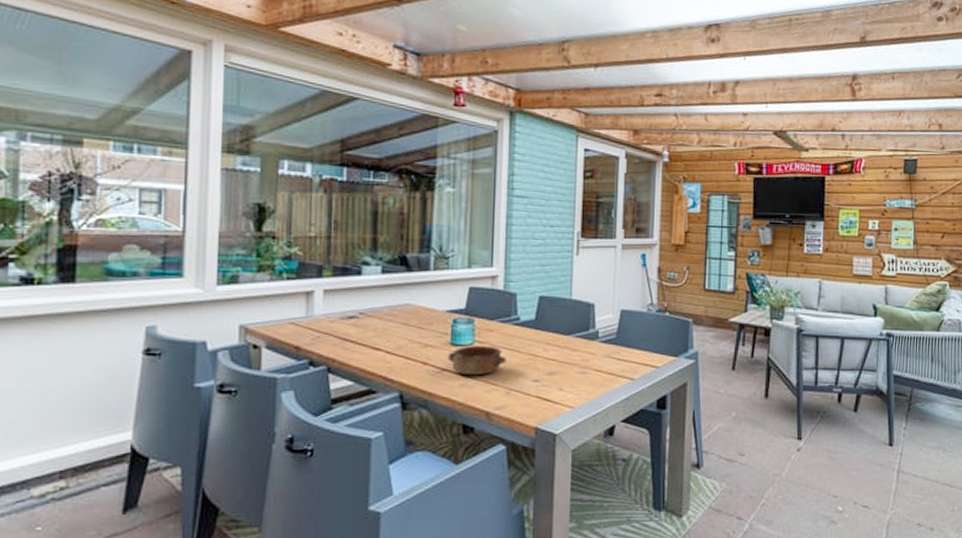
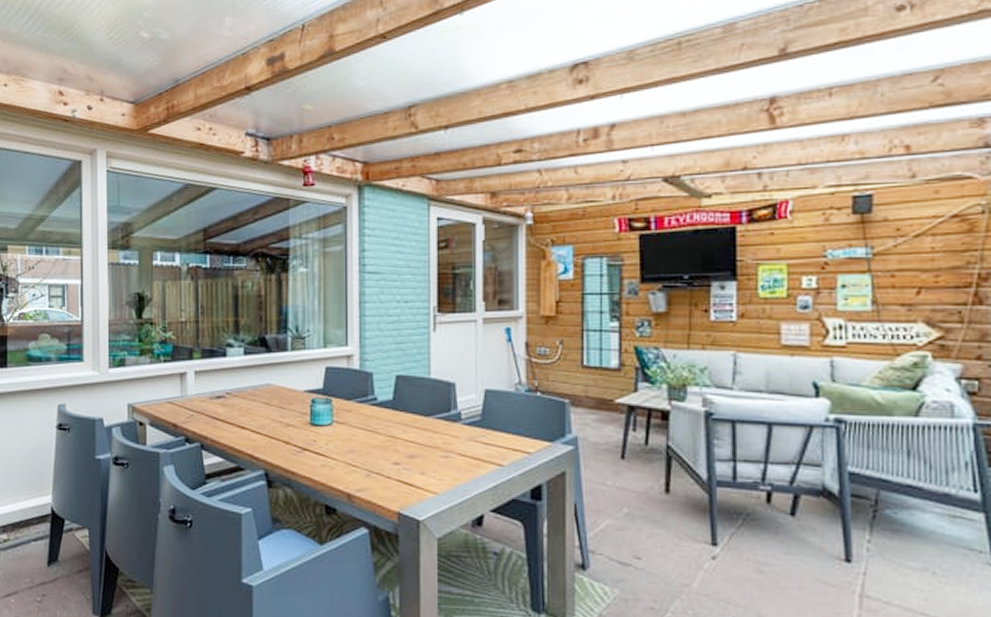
bowl: present [447,345,506,376] -> none [308,425,365,456]

